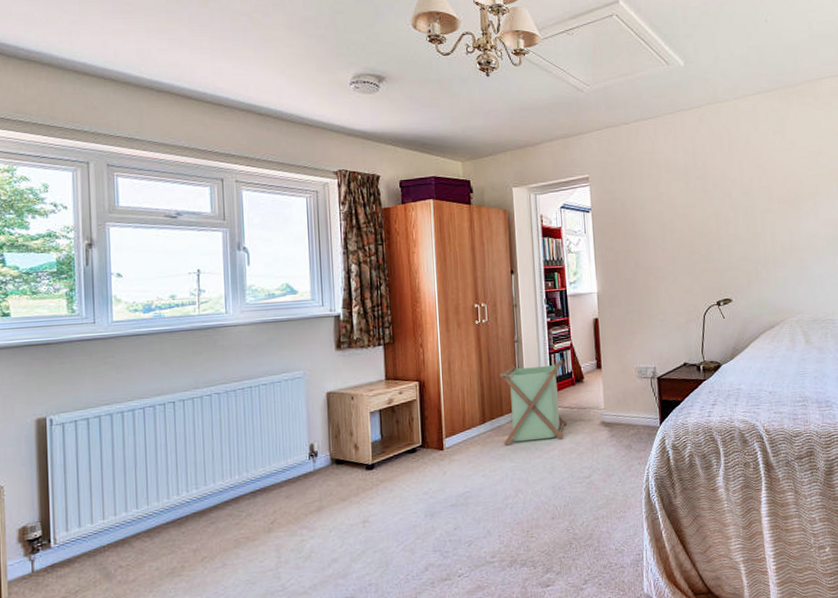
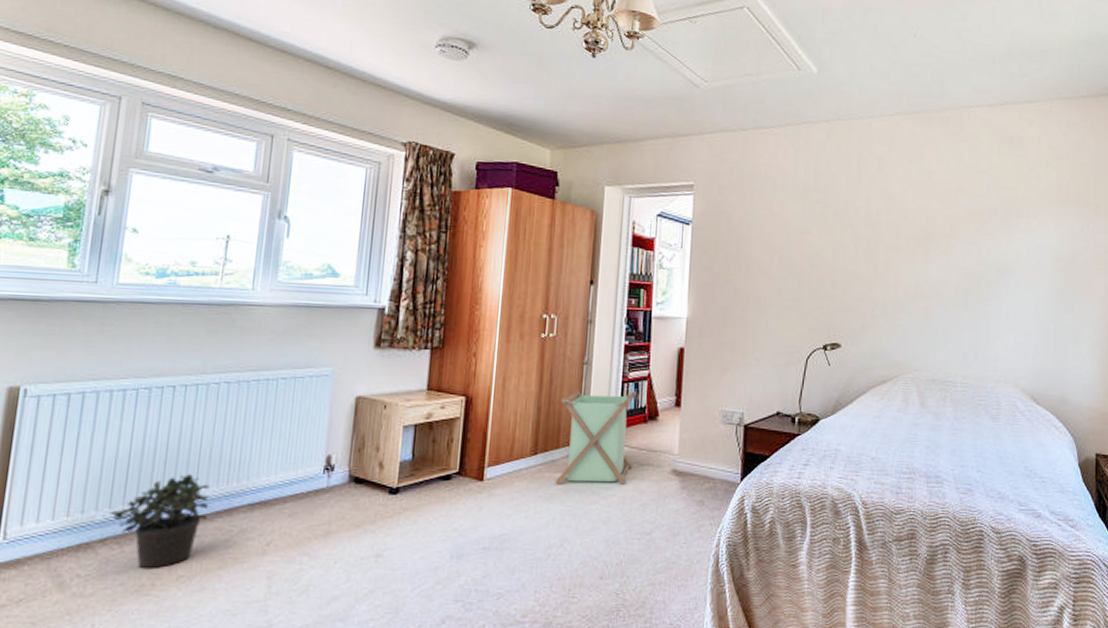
potted plant: none [138,473,218,555] -> present [110,474,210,570]

